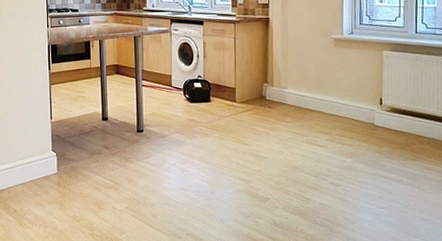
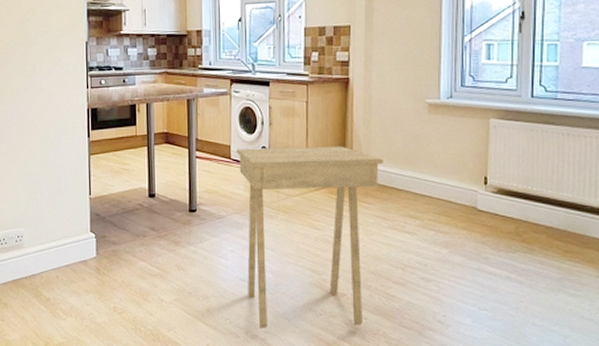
side table: none [176,74,298,230] -> present [236,146,383,328]

